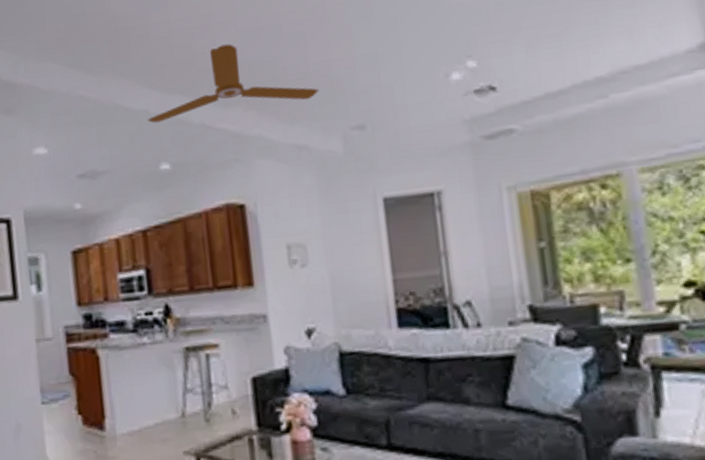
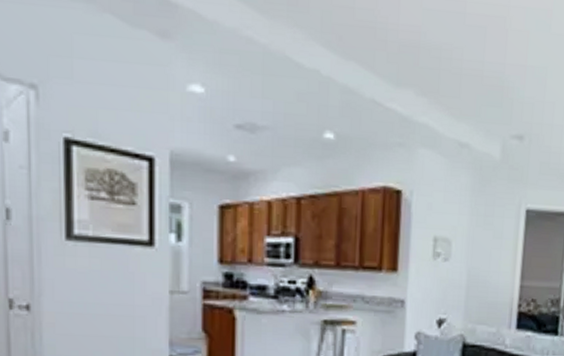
ceiling fan: present [147,43,319,123] -> none [317,19,489,99]

